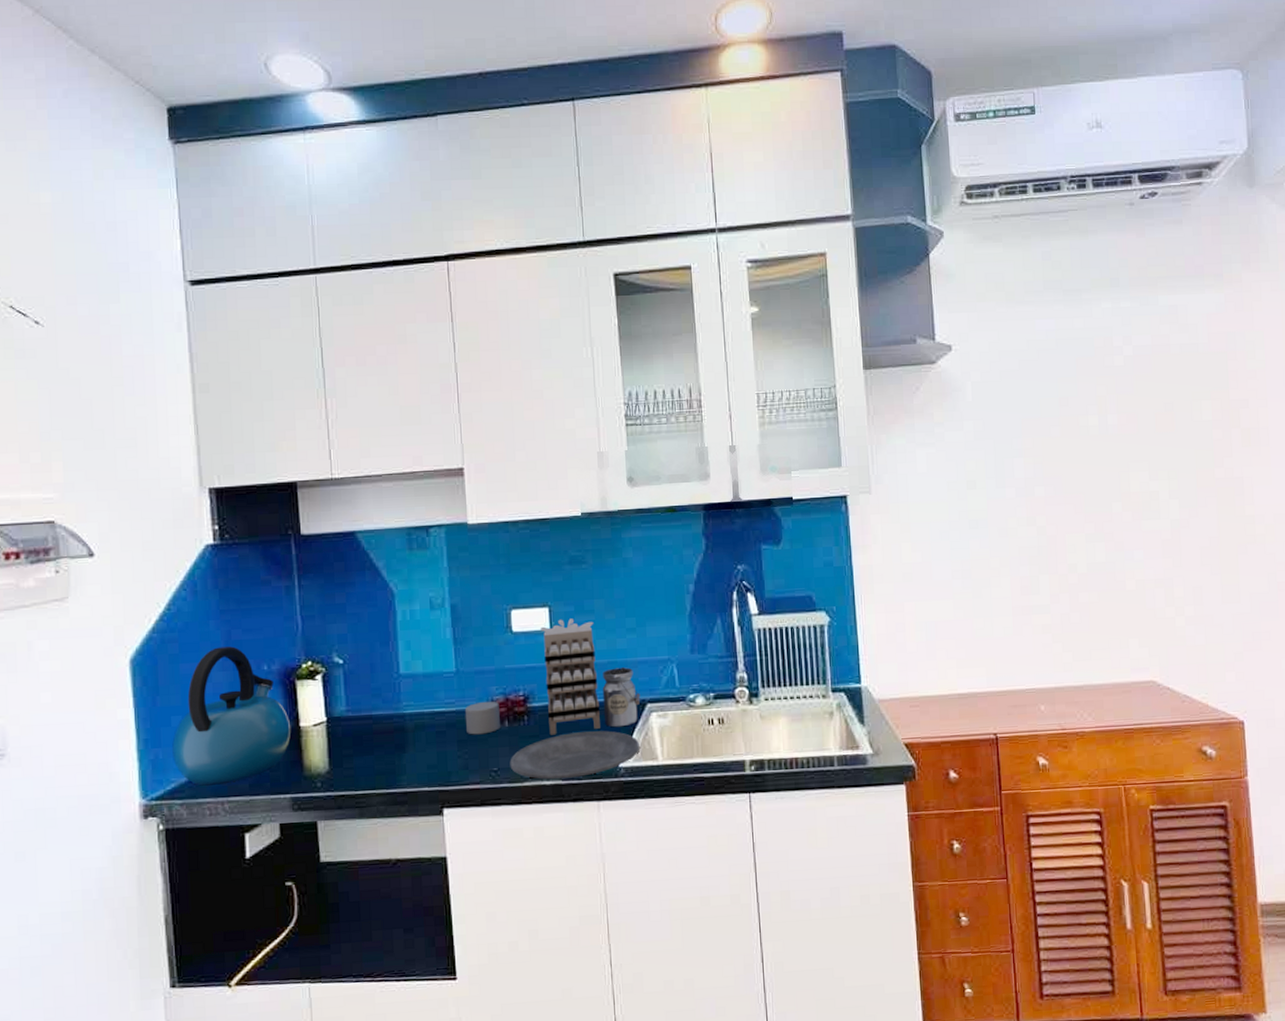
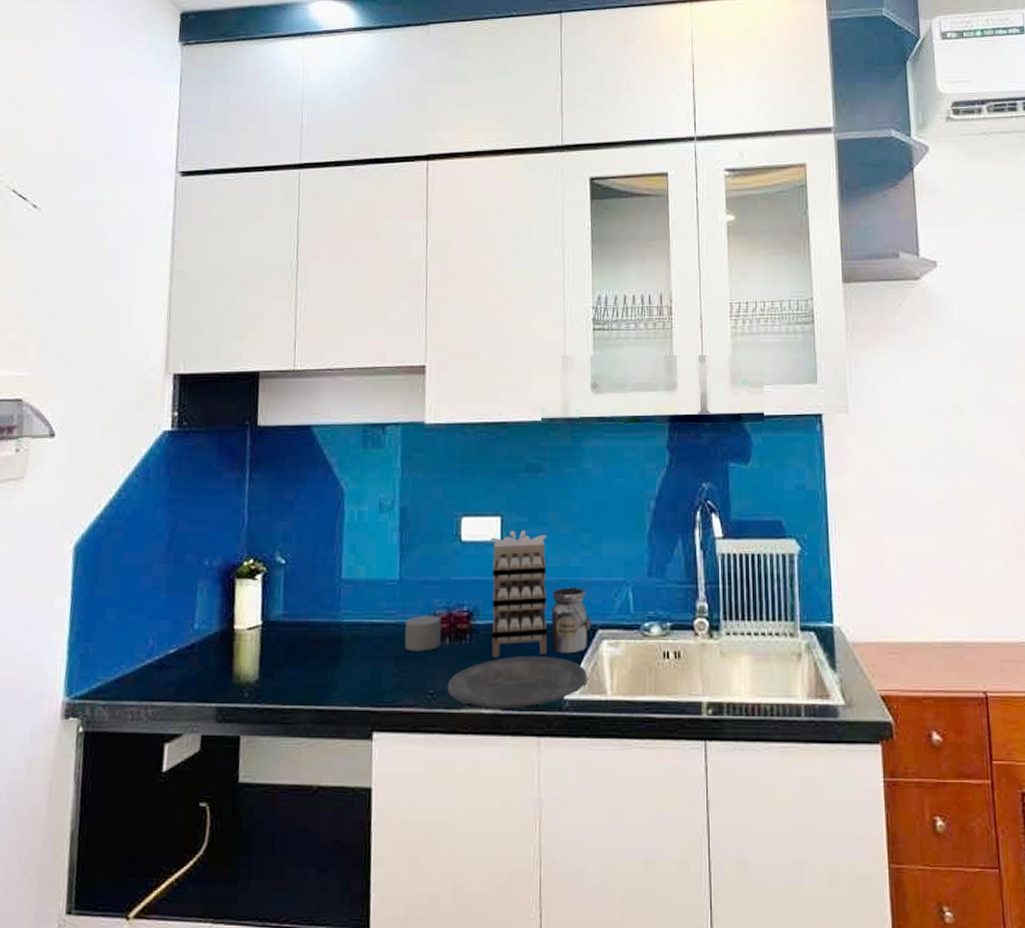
kettle: present [172,646,290,786] -> none [102,538,224,687]

